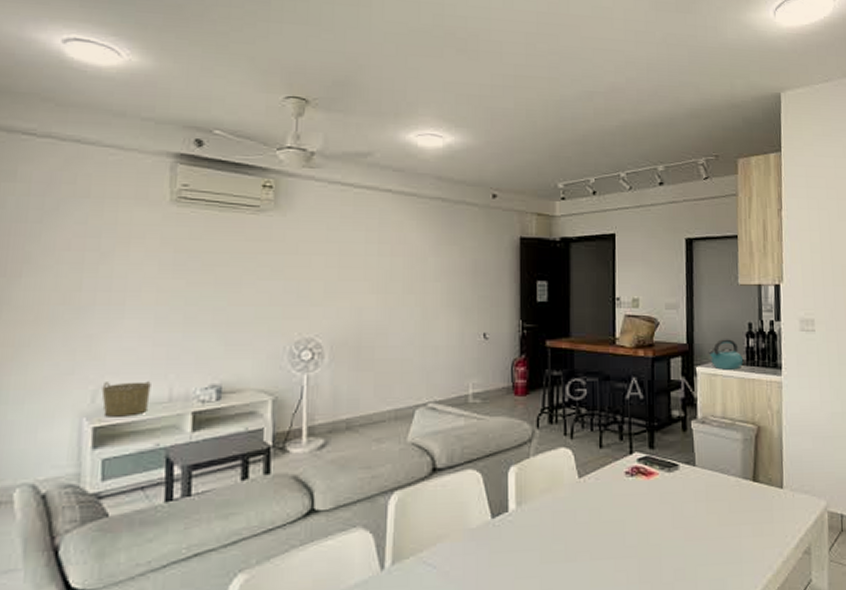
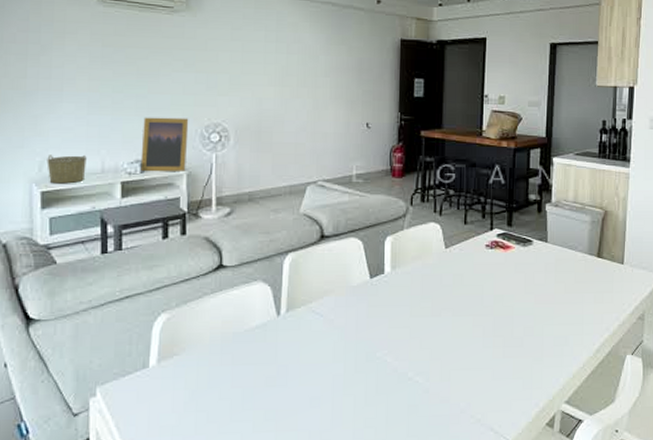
picture frame: none [216,333,276,398] -> present [140,117,189,171]
kettle: present [708,339,744,370] -> none [564,134,596,161]

